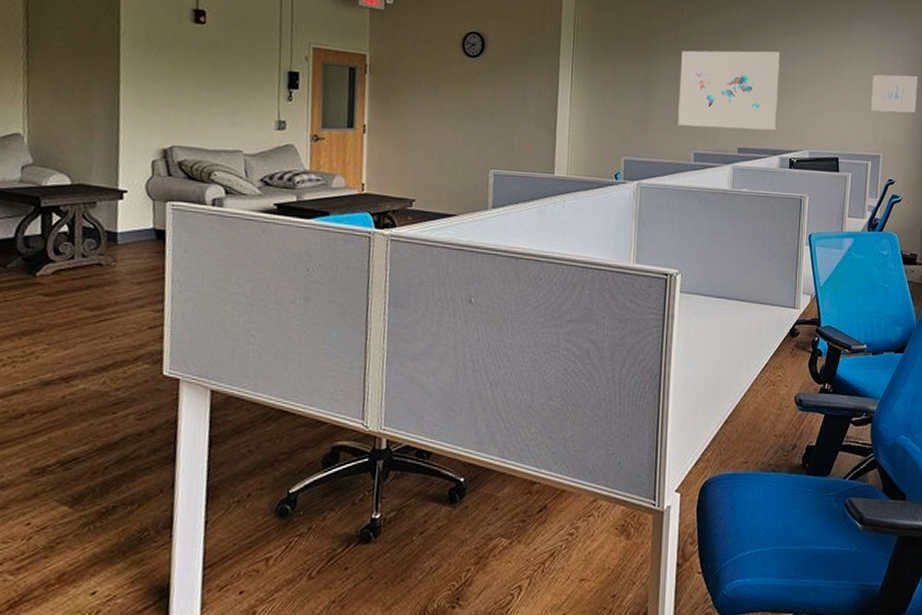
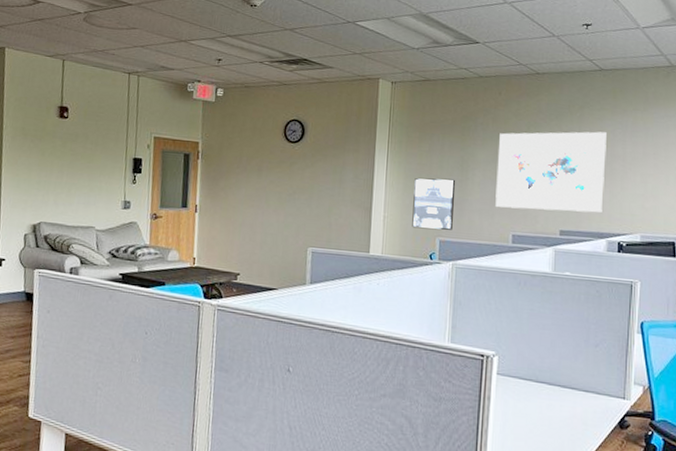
wall art: none [597,96,640,149] -> present [412,178,456,230]

